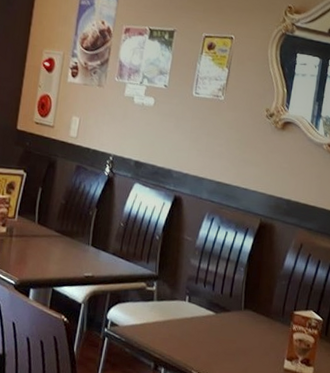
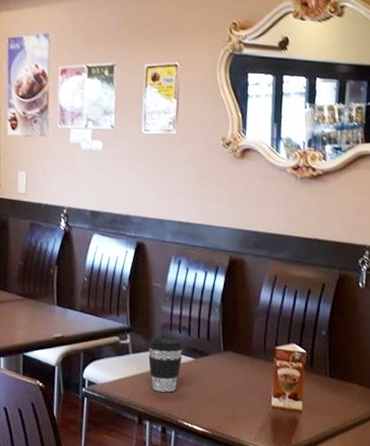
coffee cup: none [171,288,207,342] -> present [148,337,184,392]

